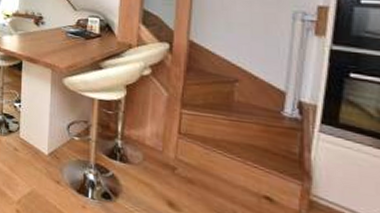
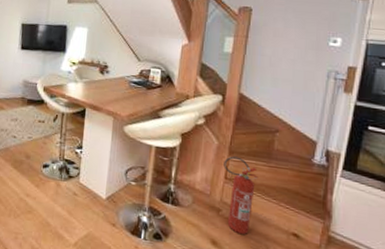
fire extinguisher: none [176,109,218,197] -> present [224,156,259,235]

